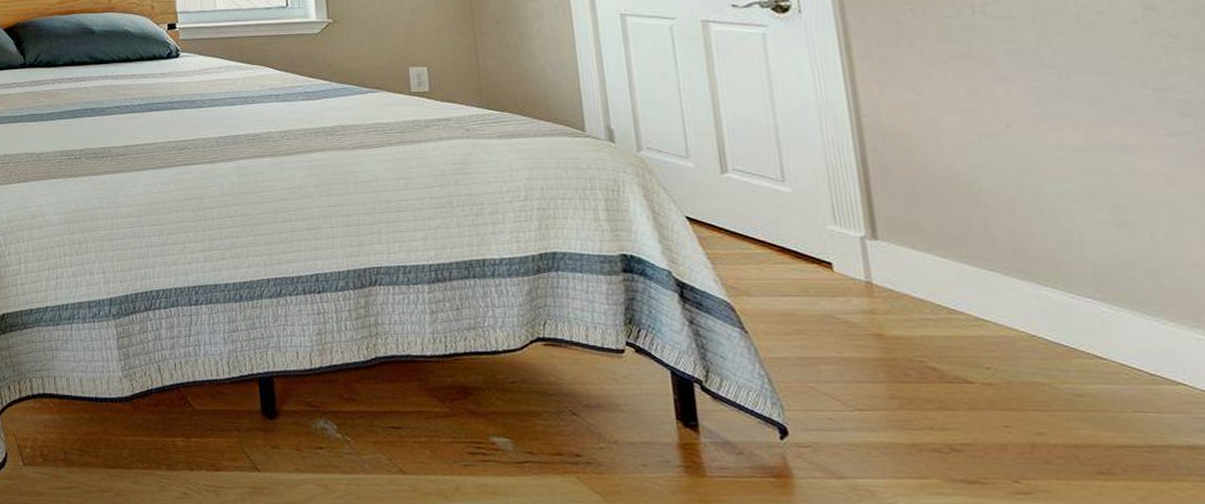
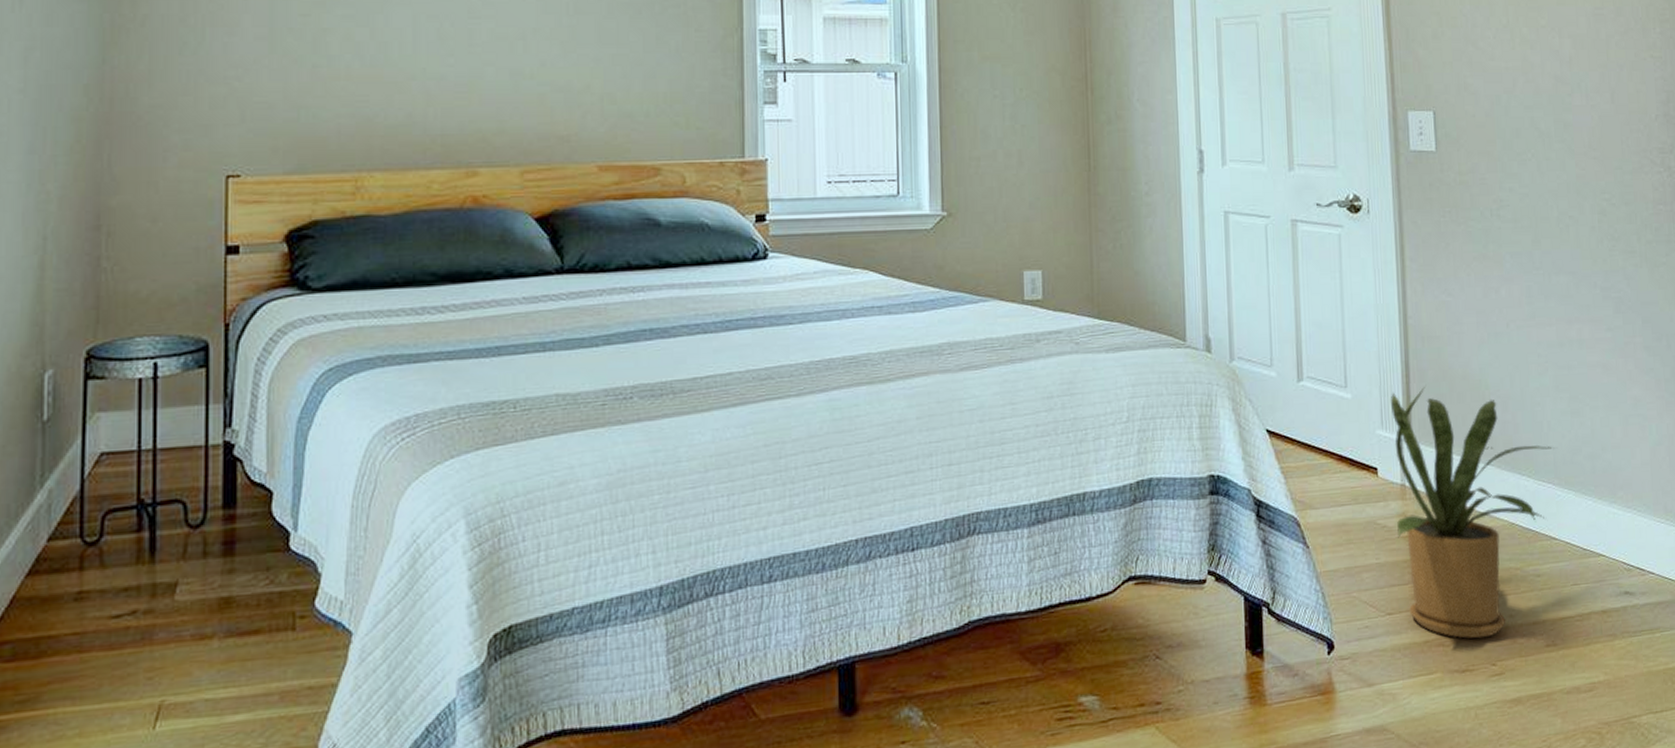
house plant: none [843,186,1094,452] -> present [1390,387,1555,639]

